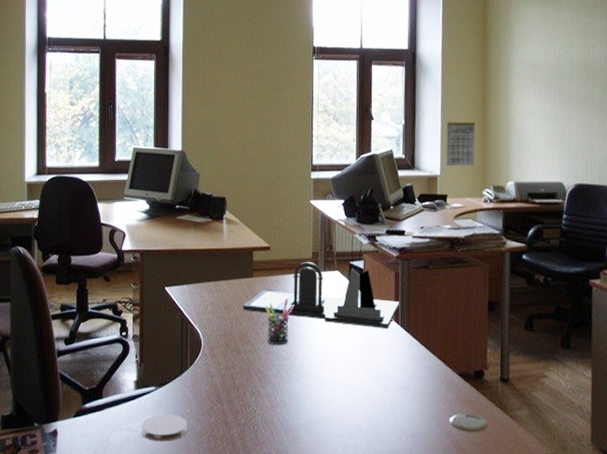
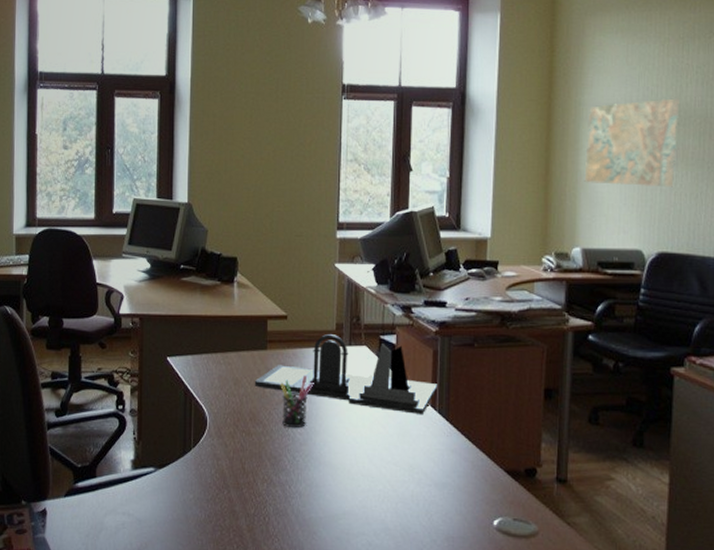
coaster: present [141,414,188,442] -> none [138,499,191,529]
calendar: present [446,116,476,166] -> none [498,168,536,228]
map: none [515,56,588,130] -> present [584,98,680,187]

